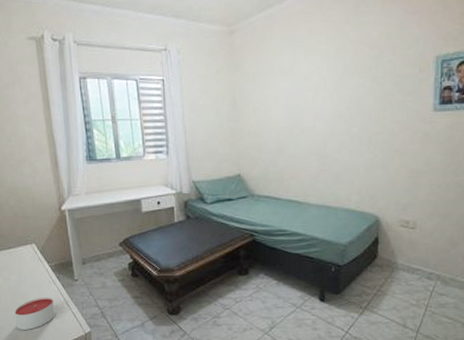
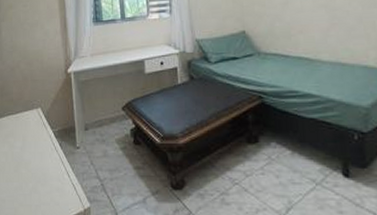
candle: present [14,297,56,330] -> none [16,166,56,203]

